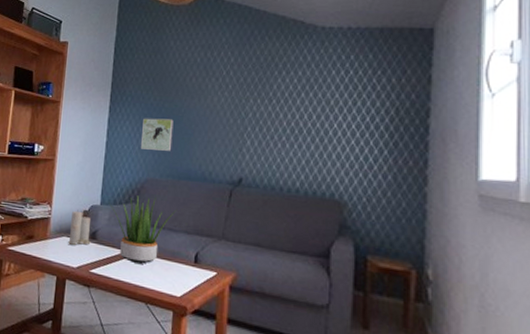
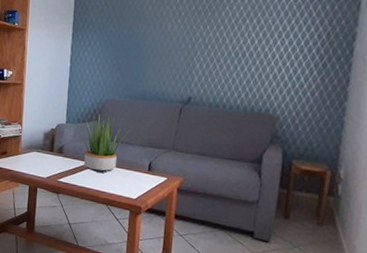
candle: present [68,209,91,245] -> none [38,128,58,159]
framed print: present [141,118,174,151] -> none [102,44,131,74]

